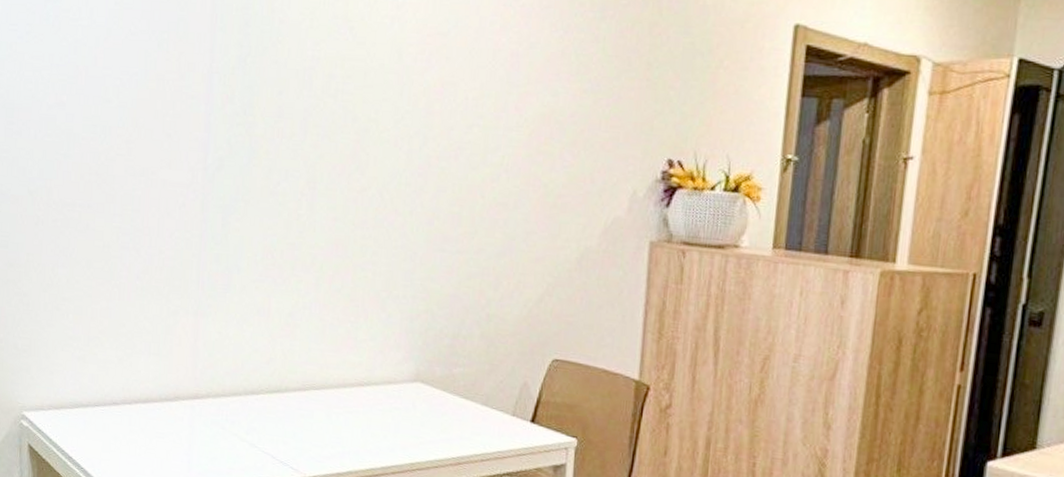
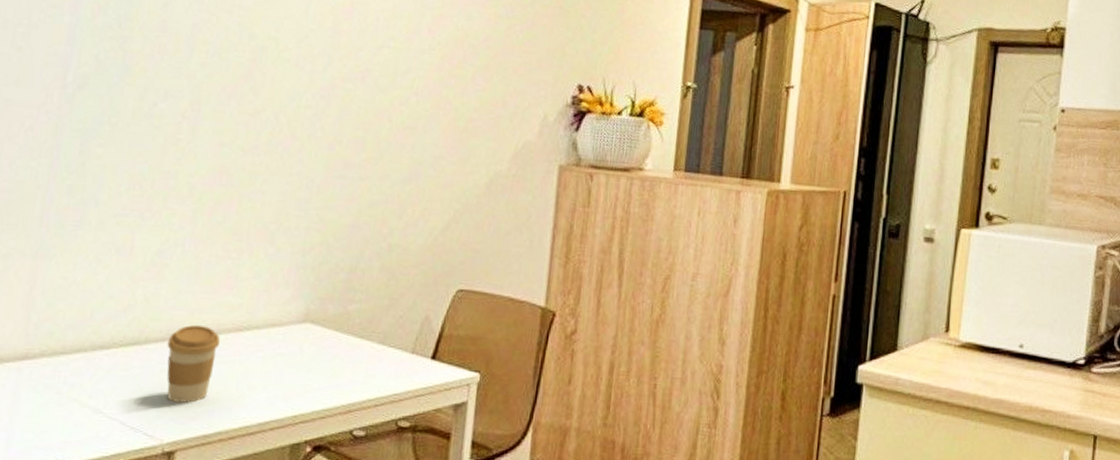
coffee cup: none [303,378,345,445] -> present [166,325,220,403]

